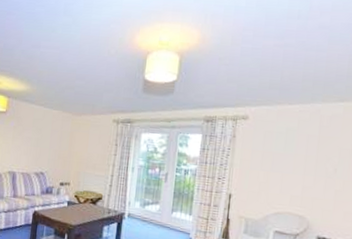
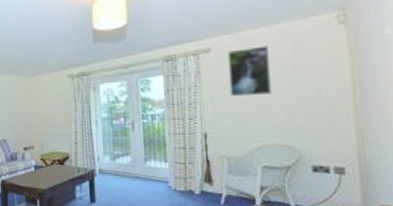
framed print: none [258,121,299,167] -> present [227,45,272,96]

